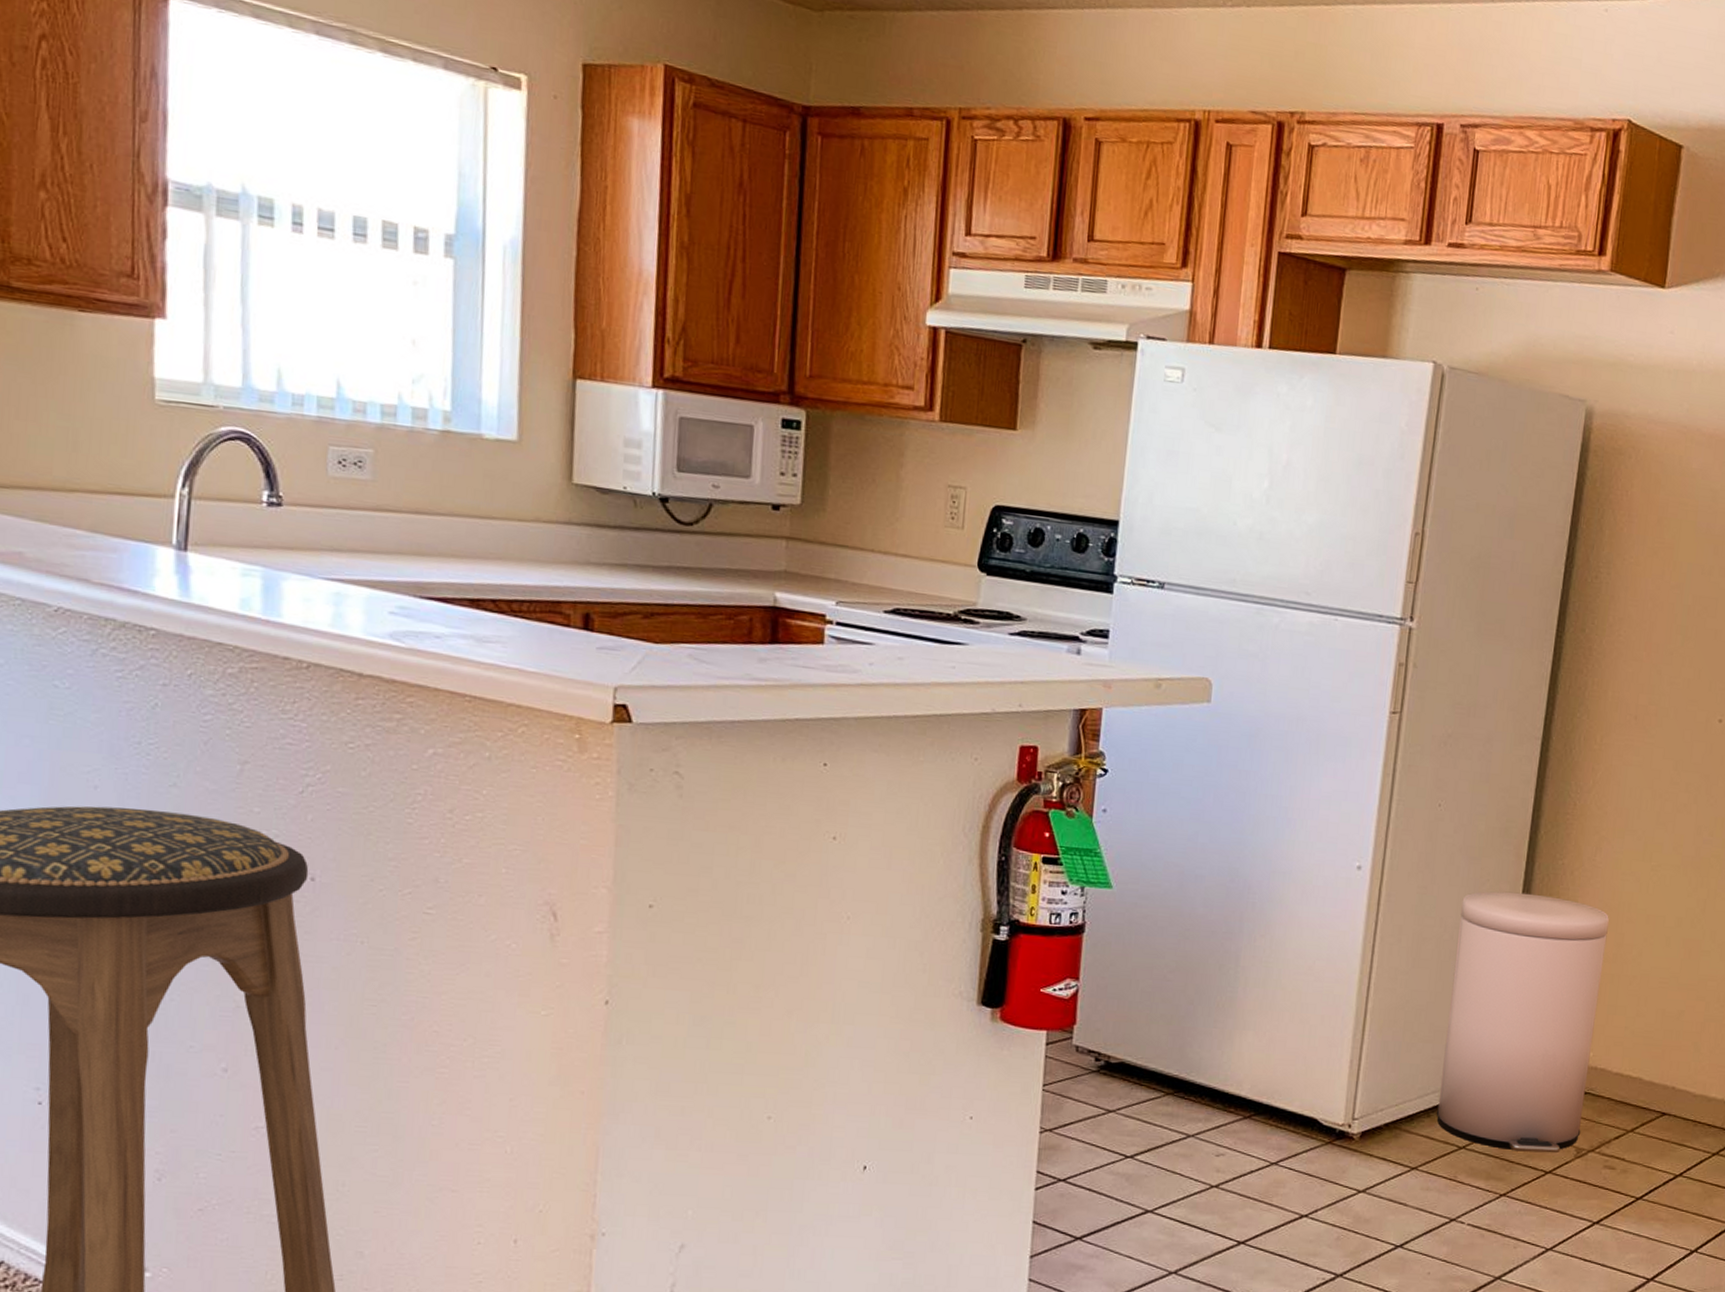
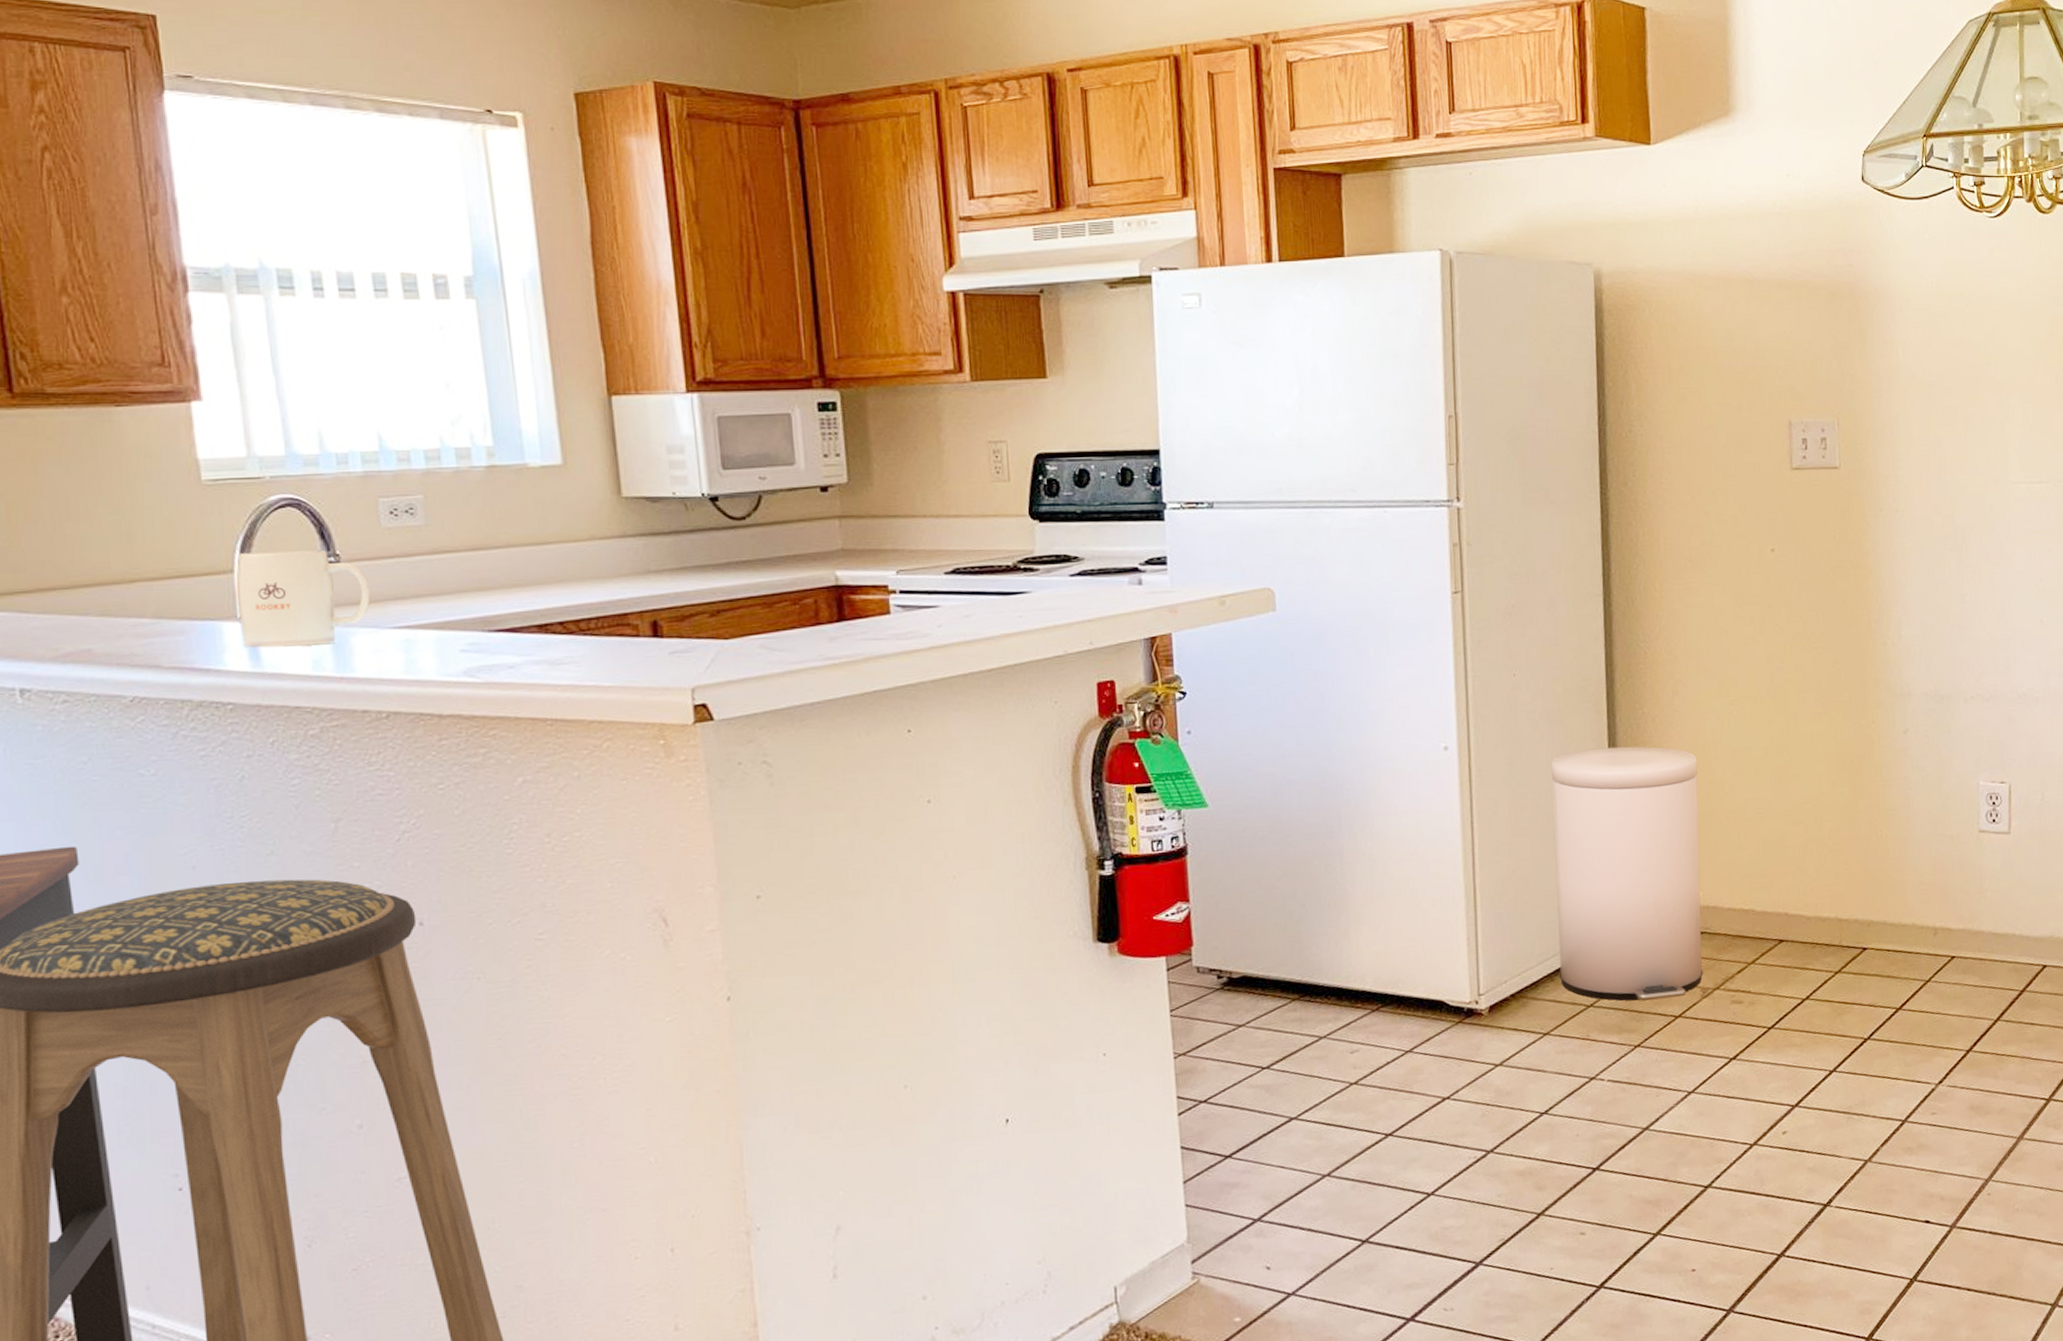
mug: none [173,479,308,585] -> present [235,550,371,648]

